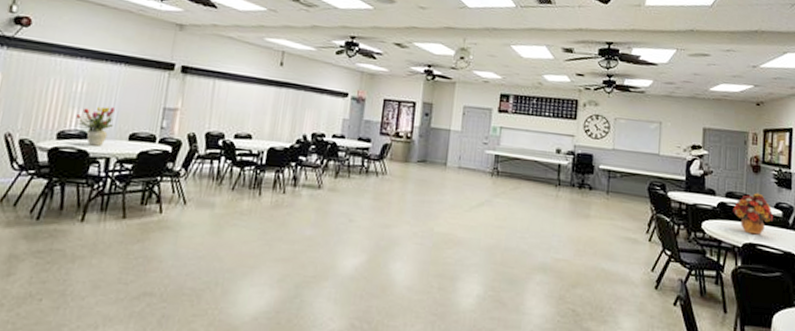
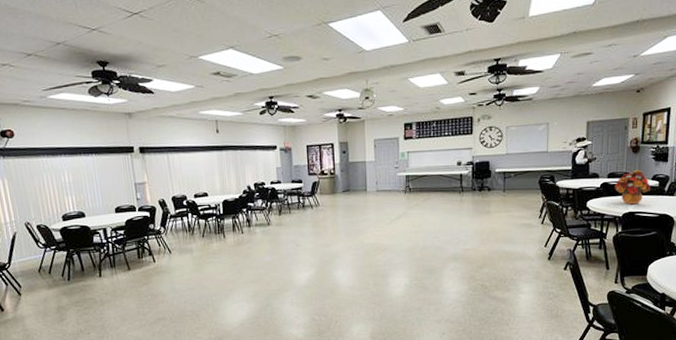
flower arrangement: present [75,106,115,147] -> none [71,190,101,221]

